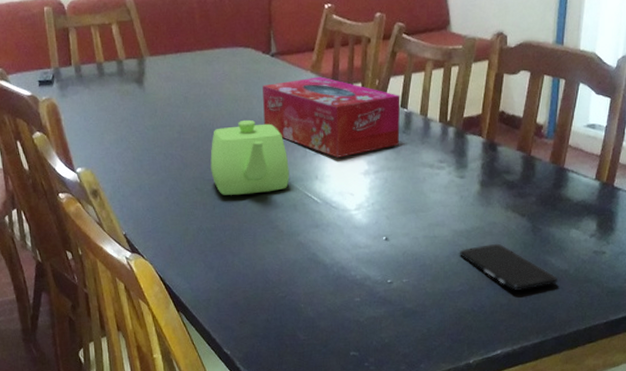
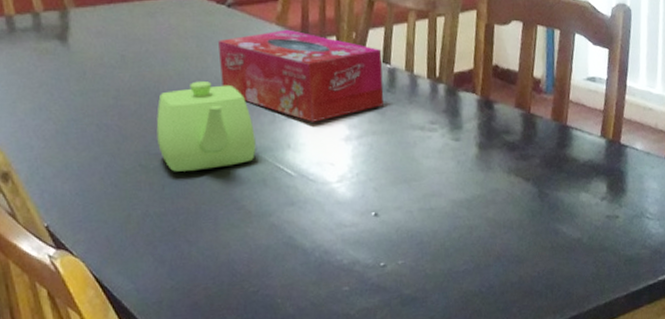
smartphone: present [459,243,557,292] -> none [460,212,571,267]

